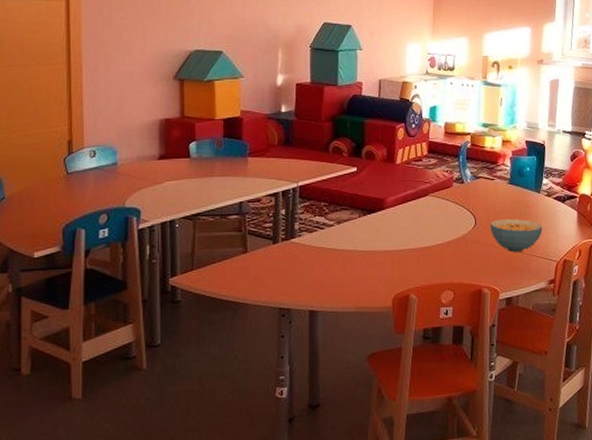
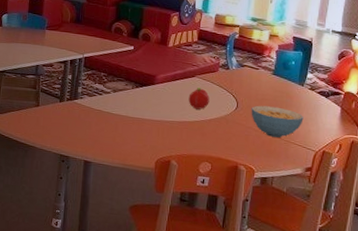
fruit: none [423,206,446,232] -> present [188,87,210,110]

